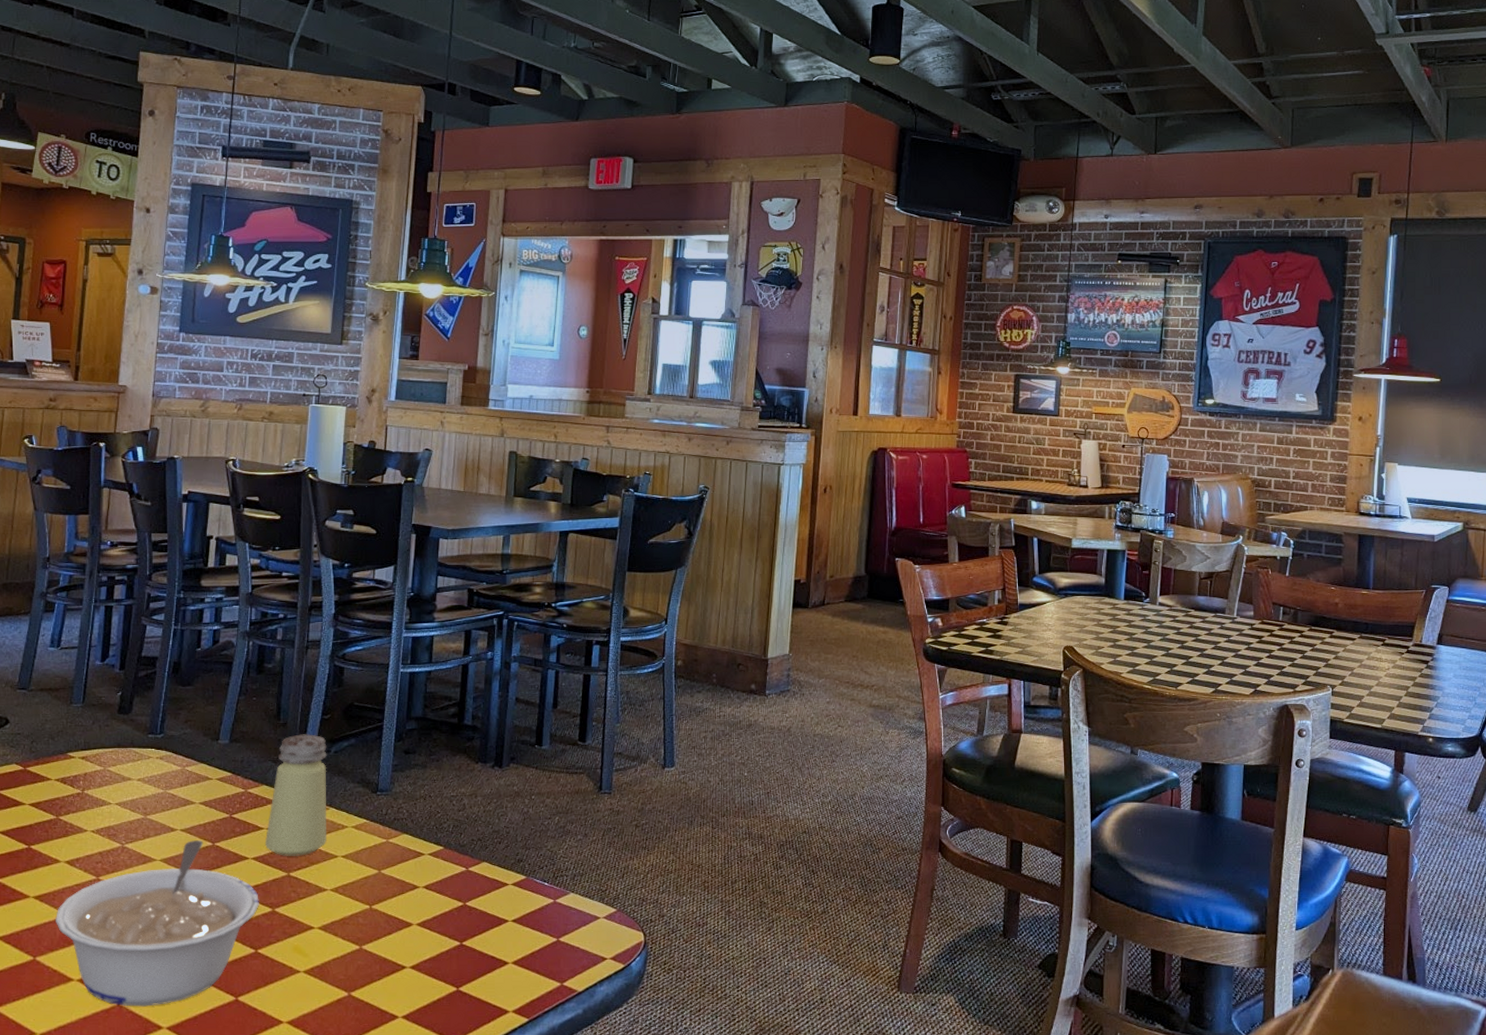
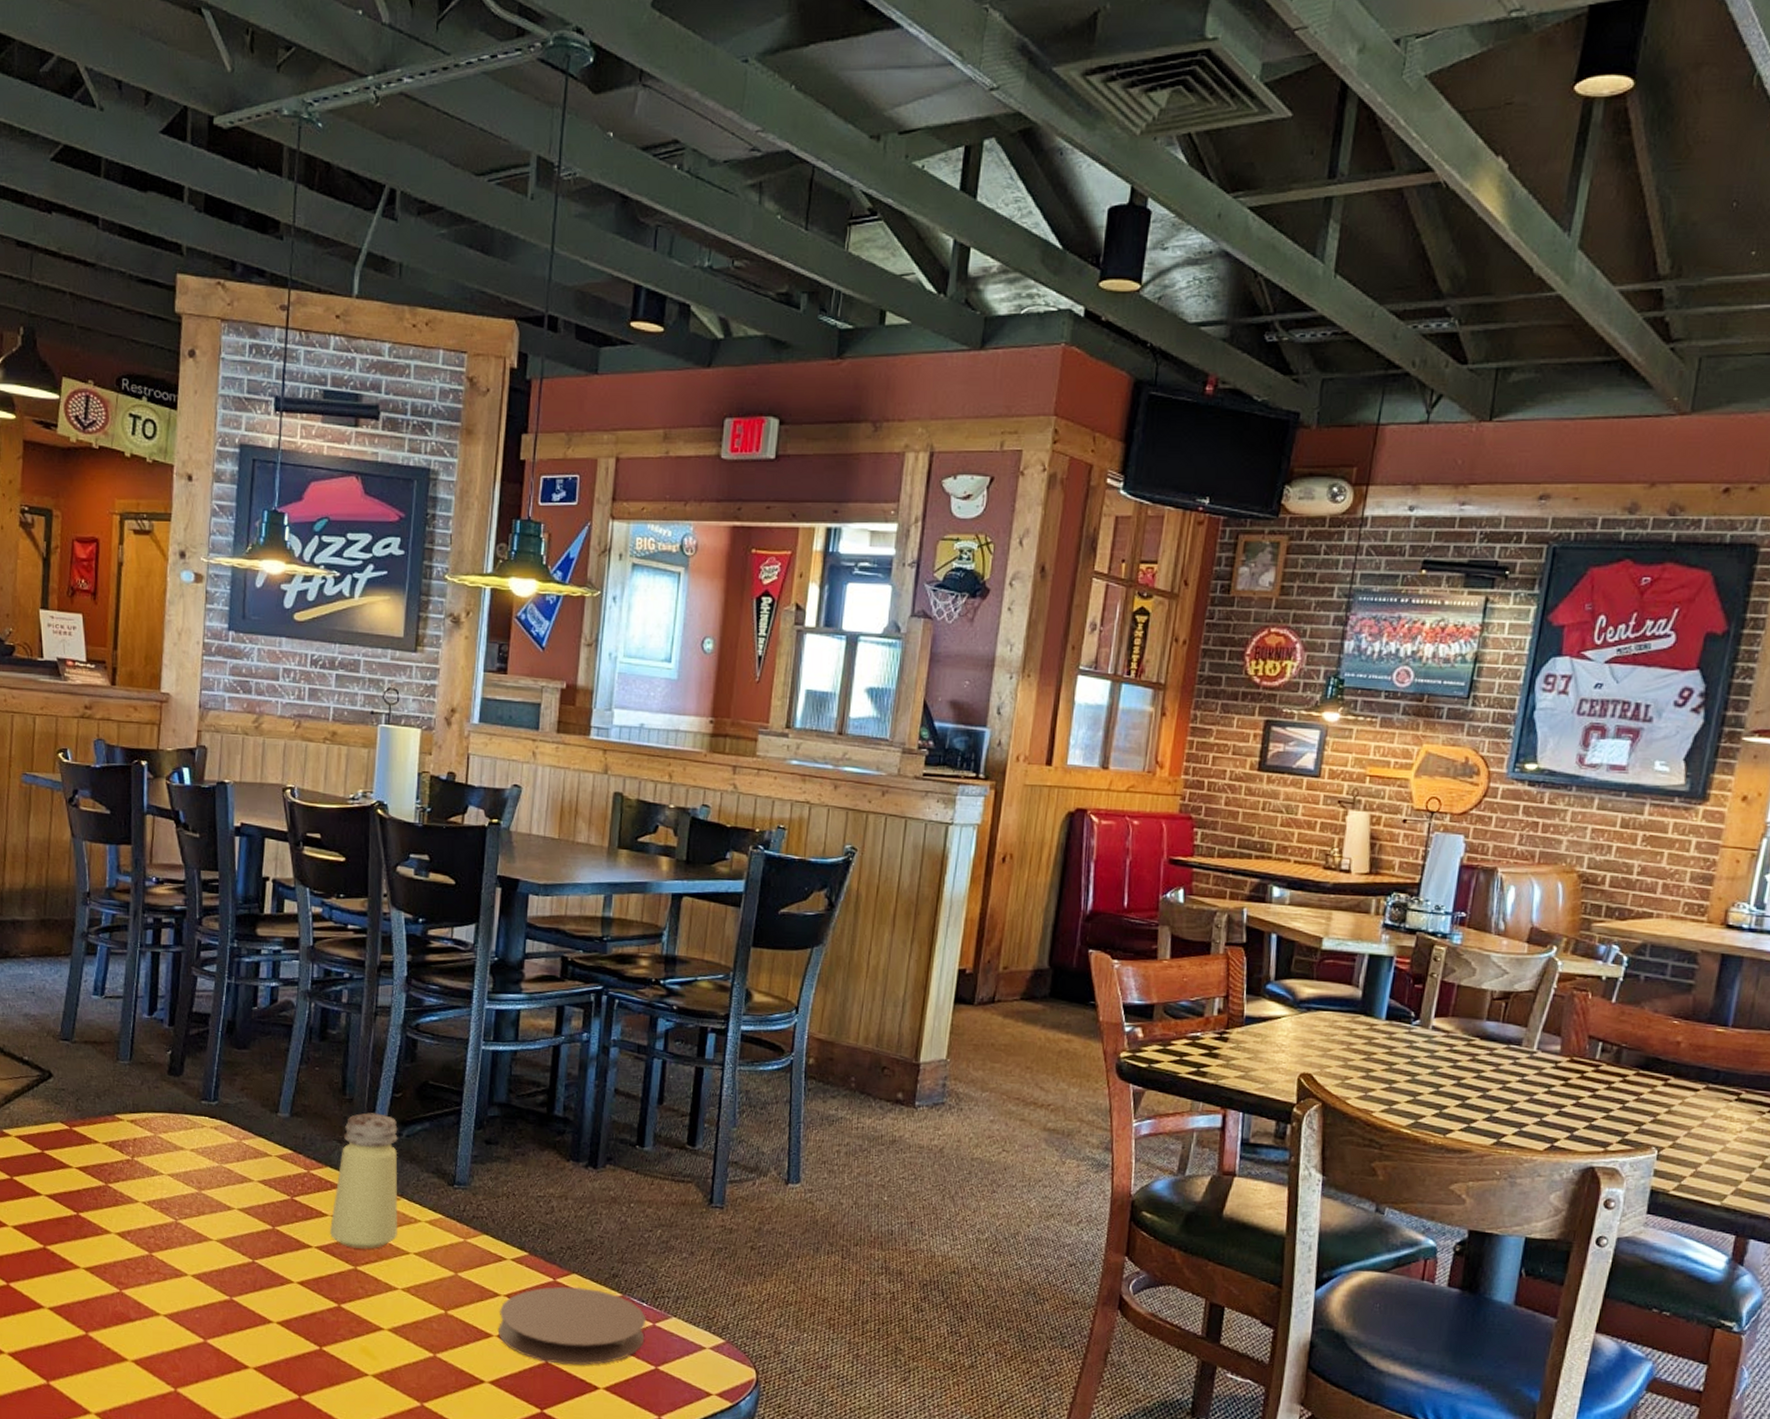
legume: present [56,840,259,1007] -> none [107,1222,324,1396]
coaster: none [417,873,548,945] -> present [497,1286,647,1366]

